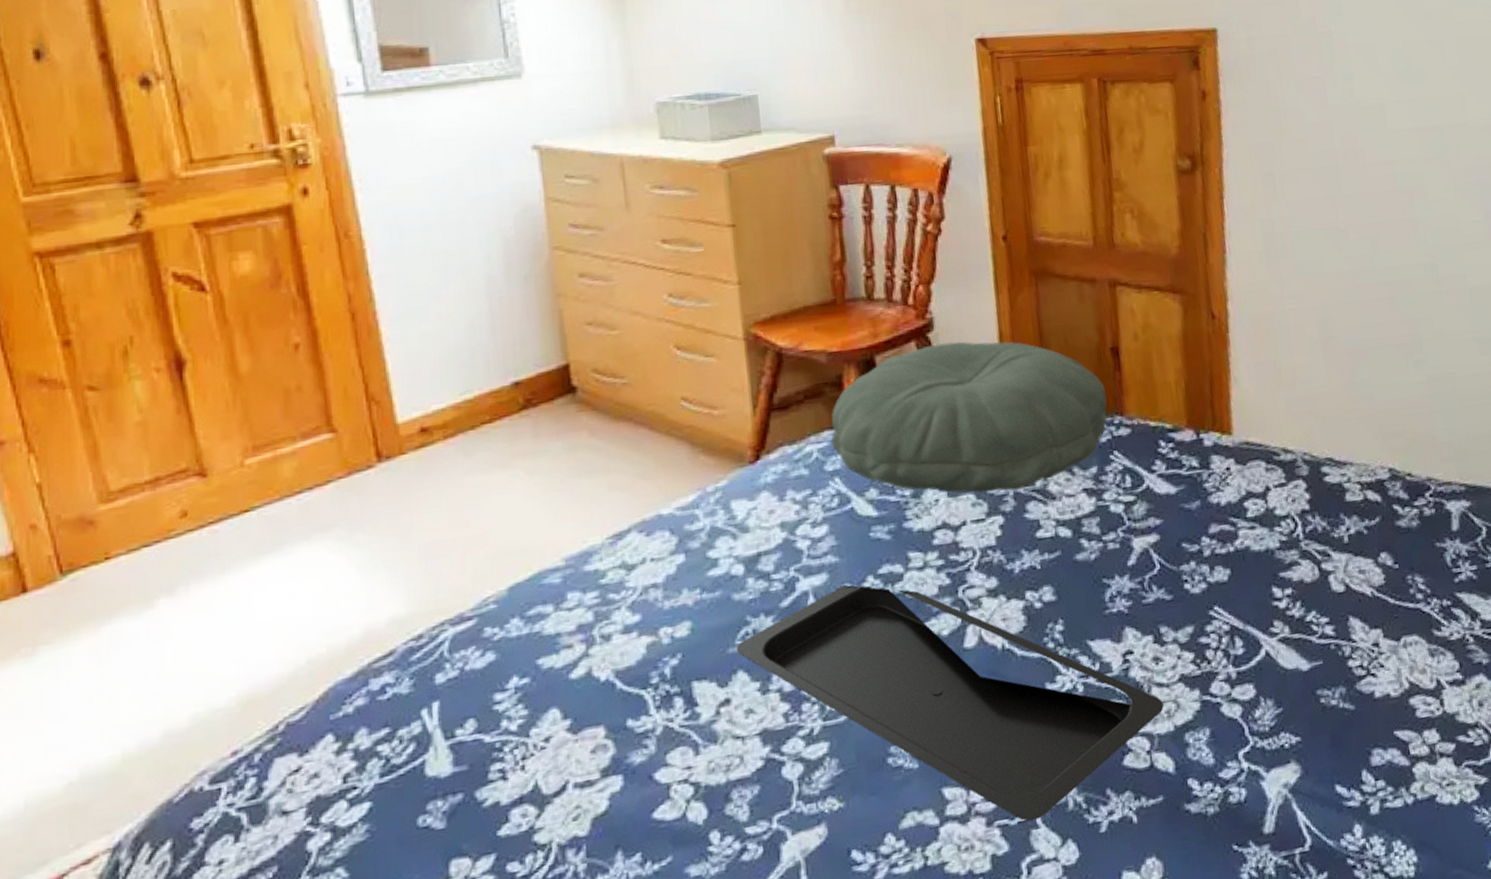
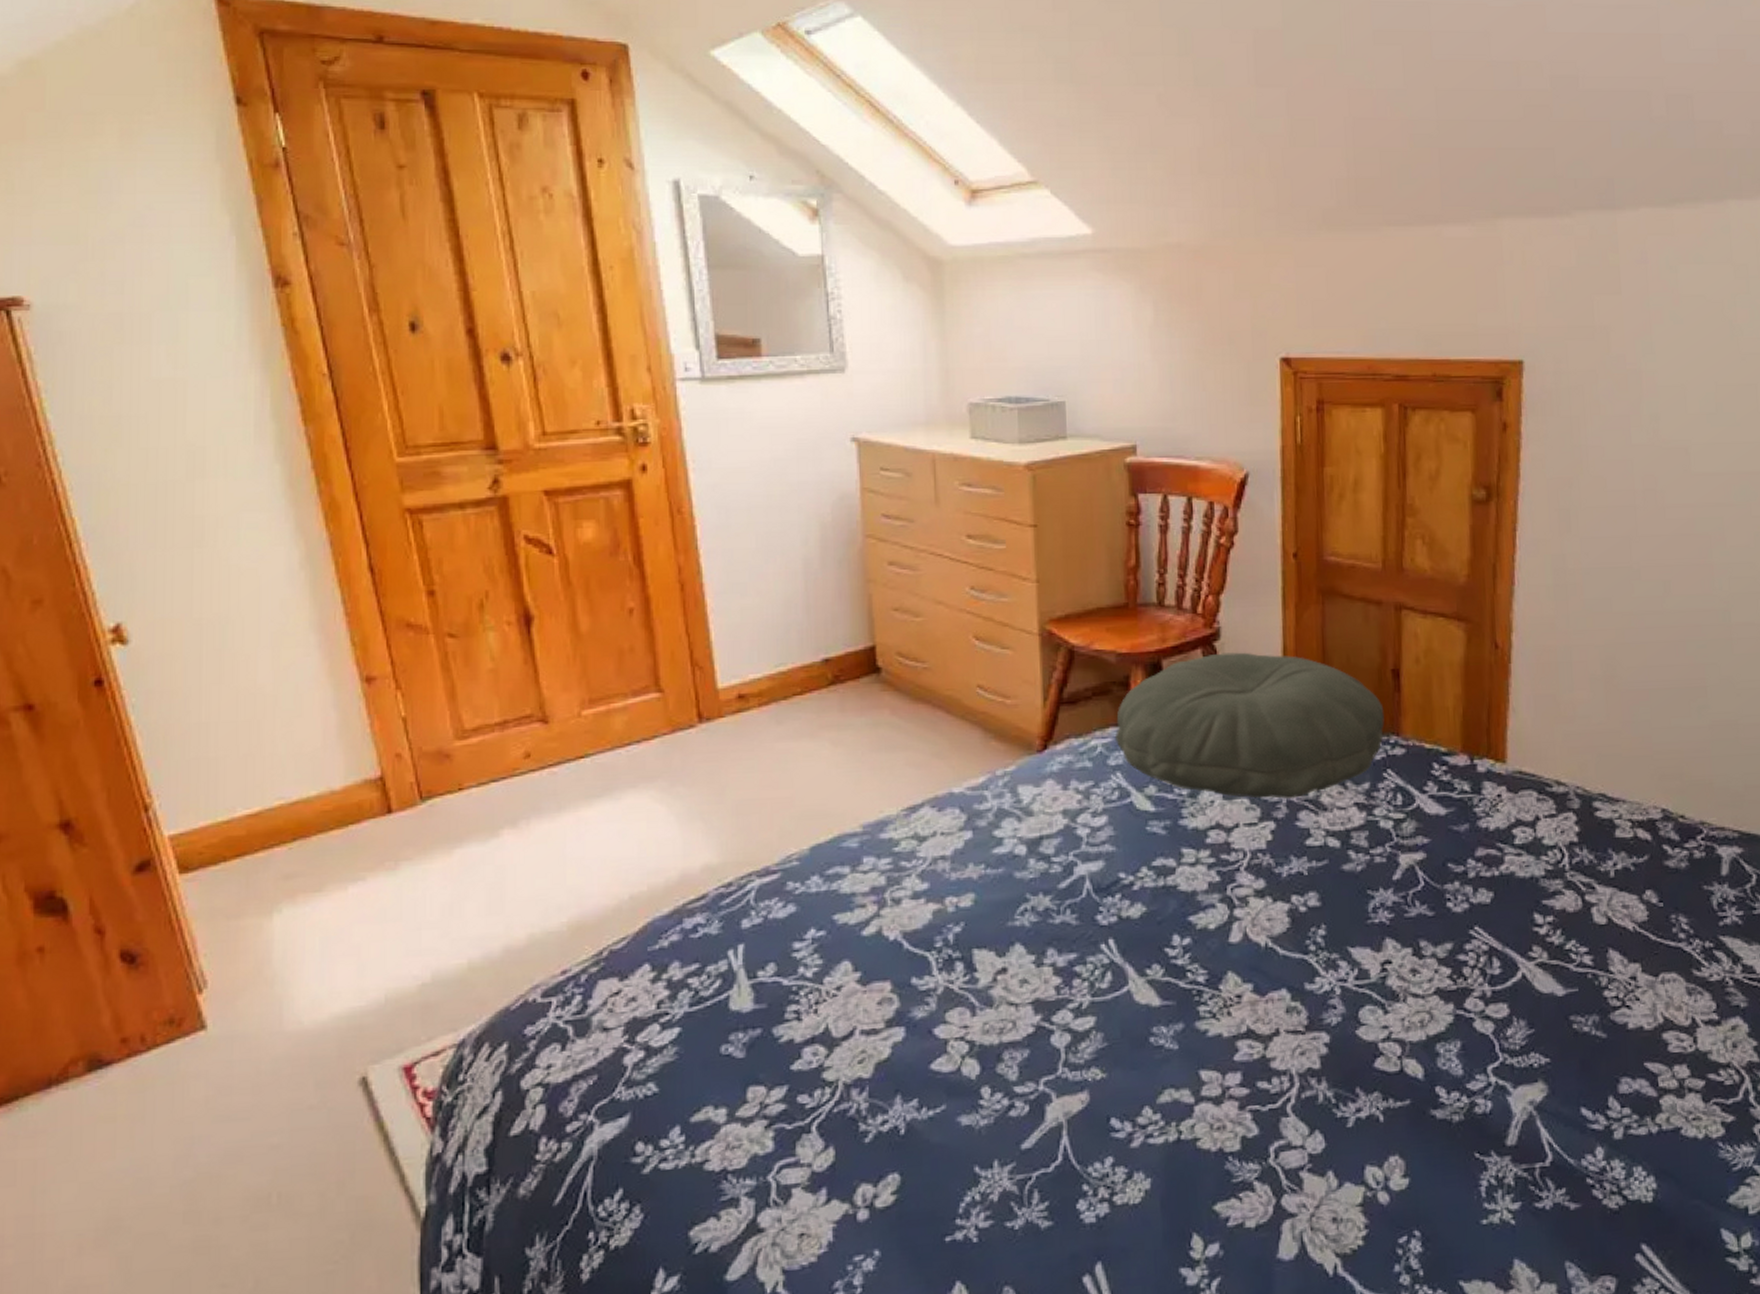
serving tray: present [736,585,1164,822] -> none [1015,873,1418,1109]

